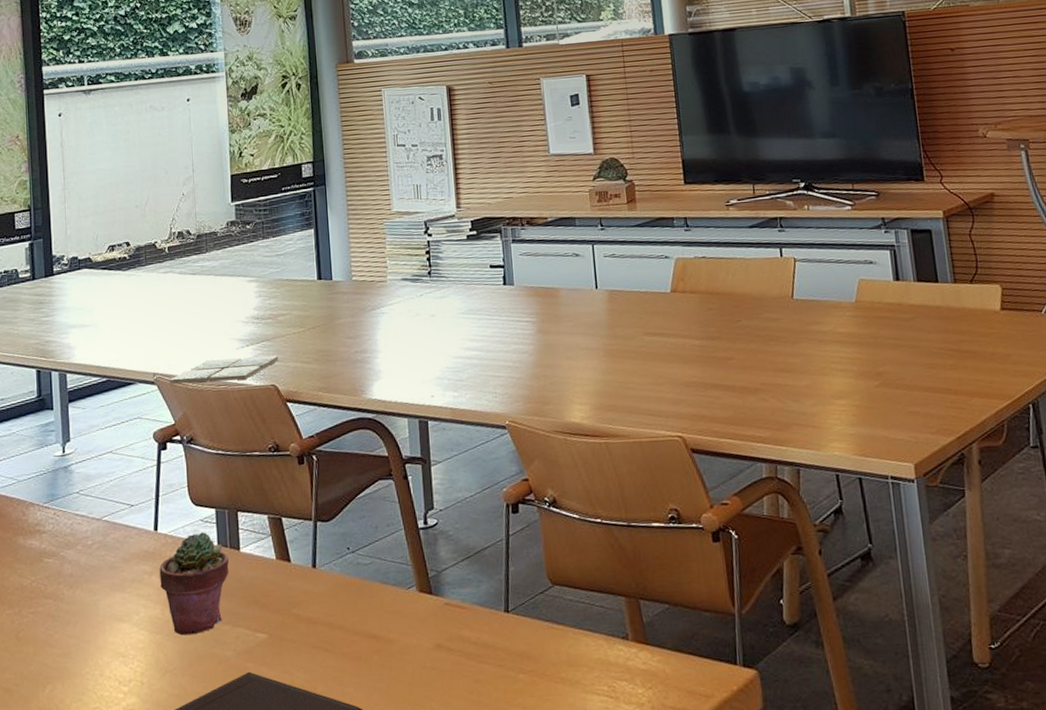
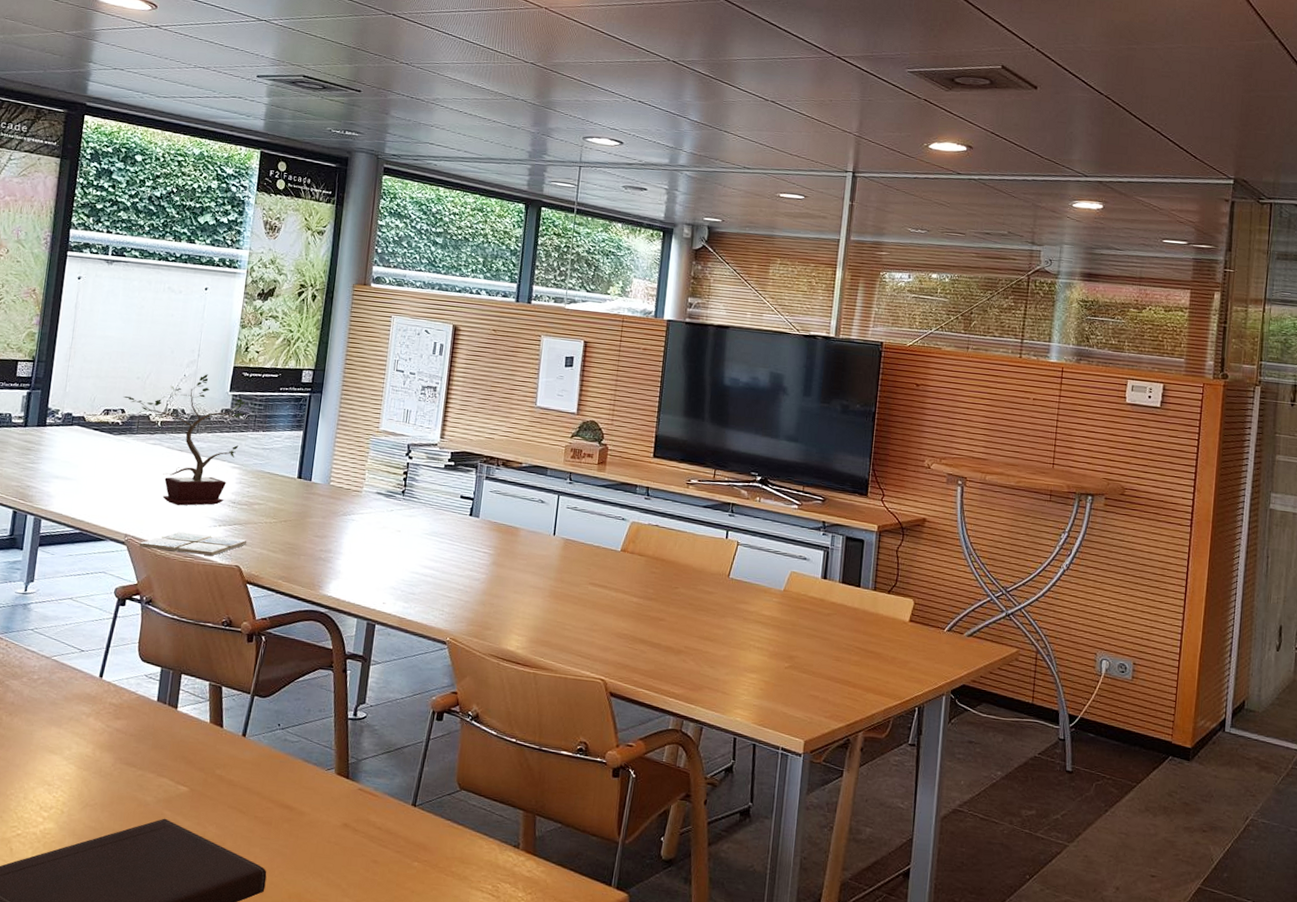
potted plant: none [125,188,251,333] -> present [123,374,246,506]
potted succulent: present [159,532,229,636] -> none [95,686,165,777]

